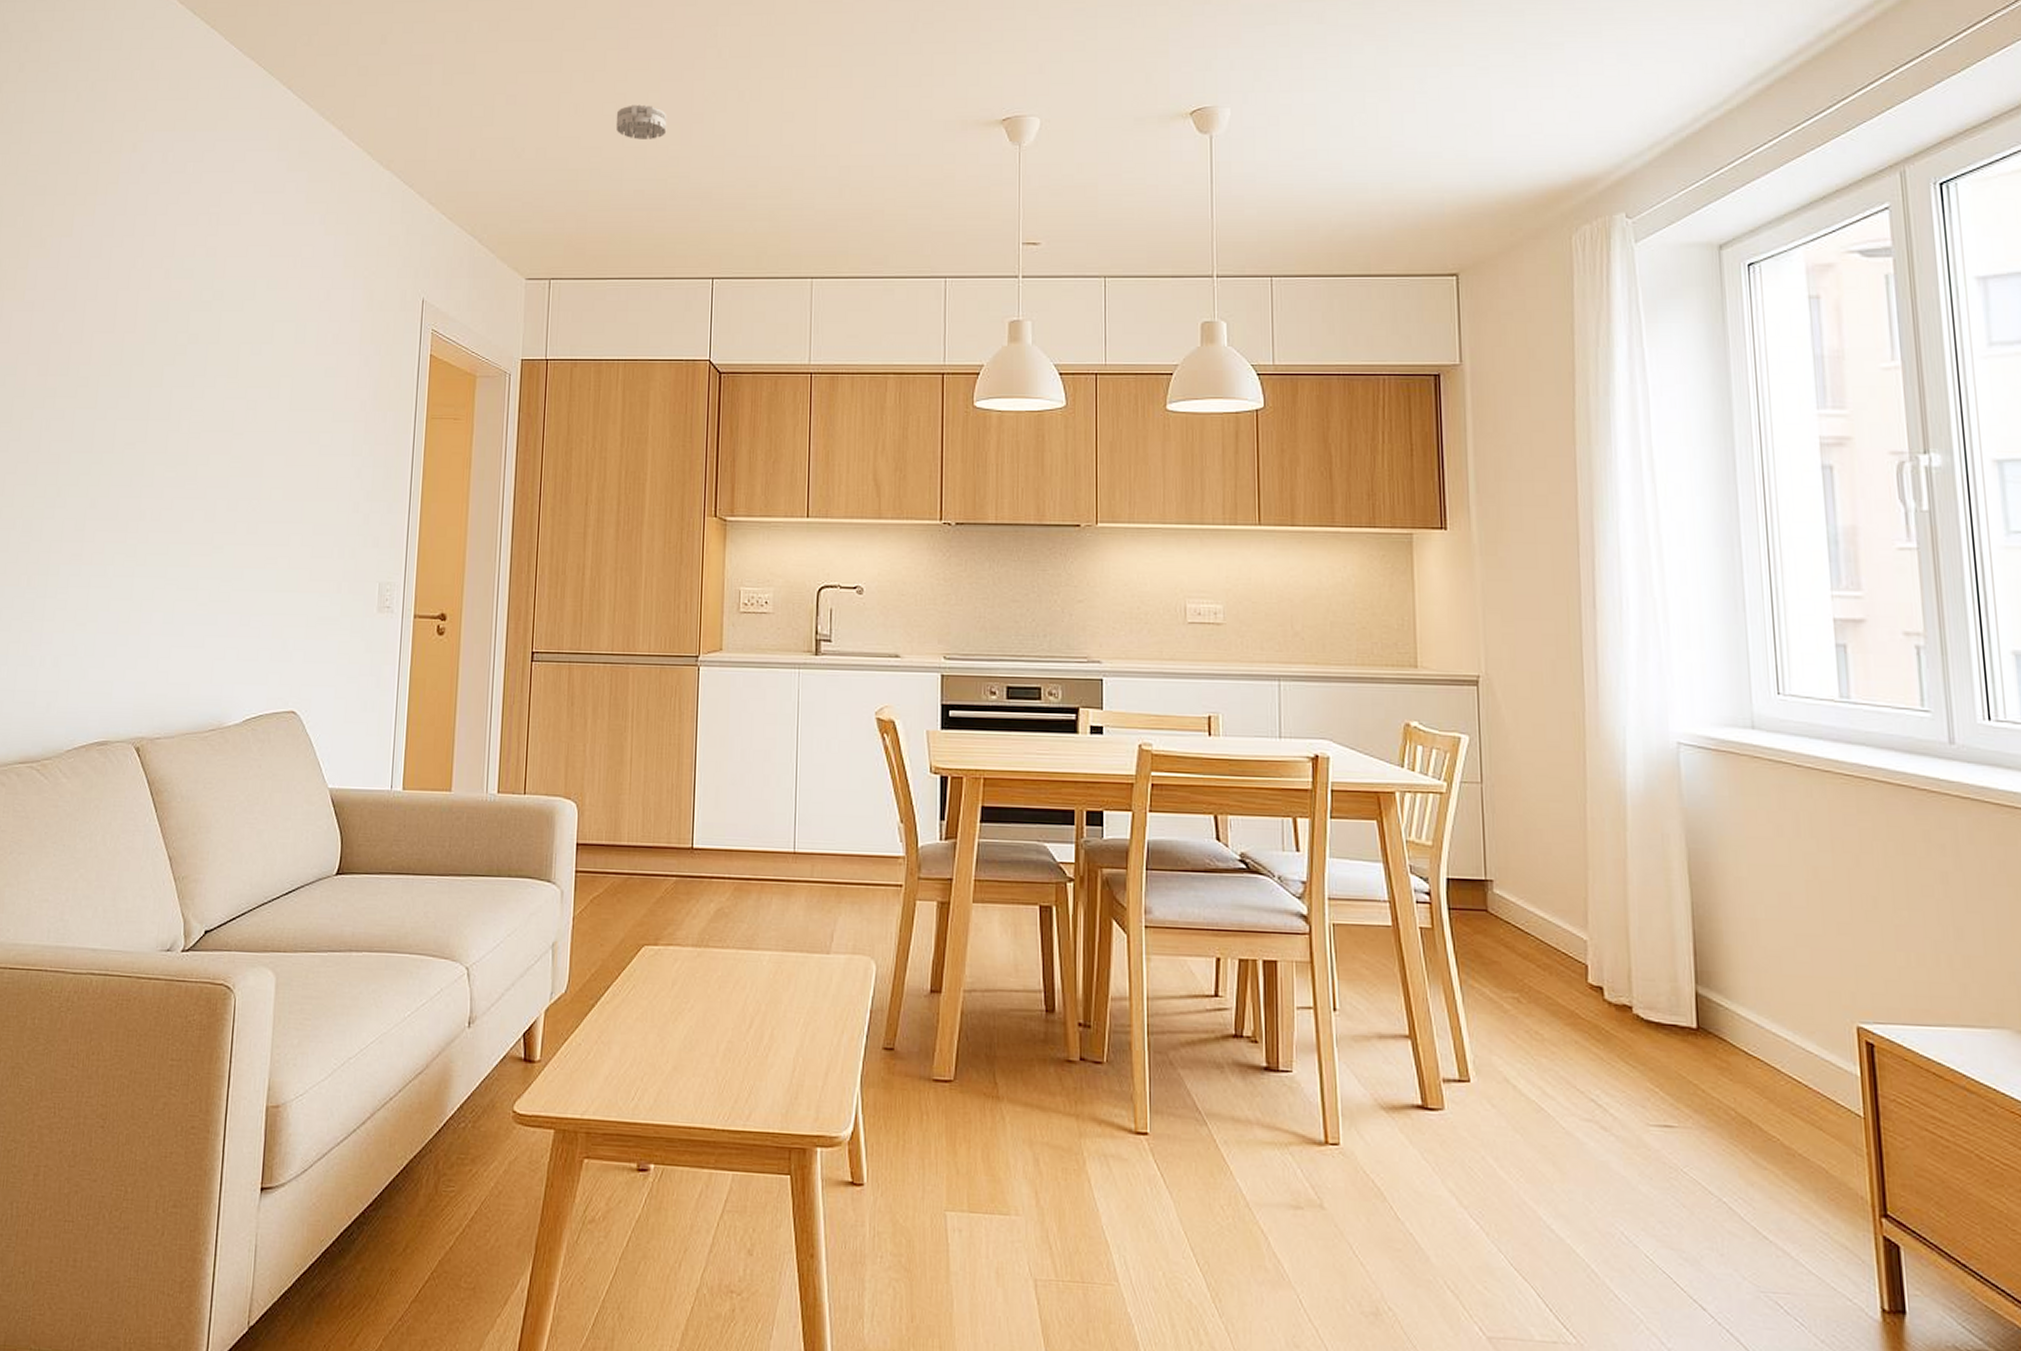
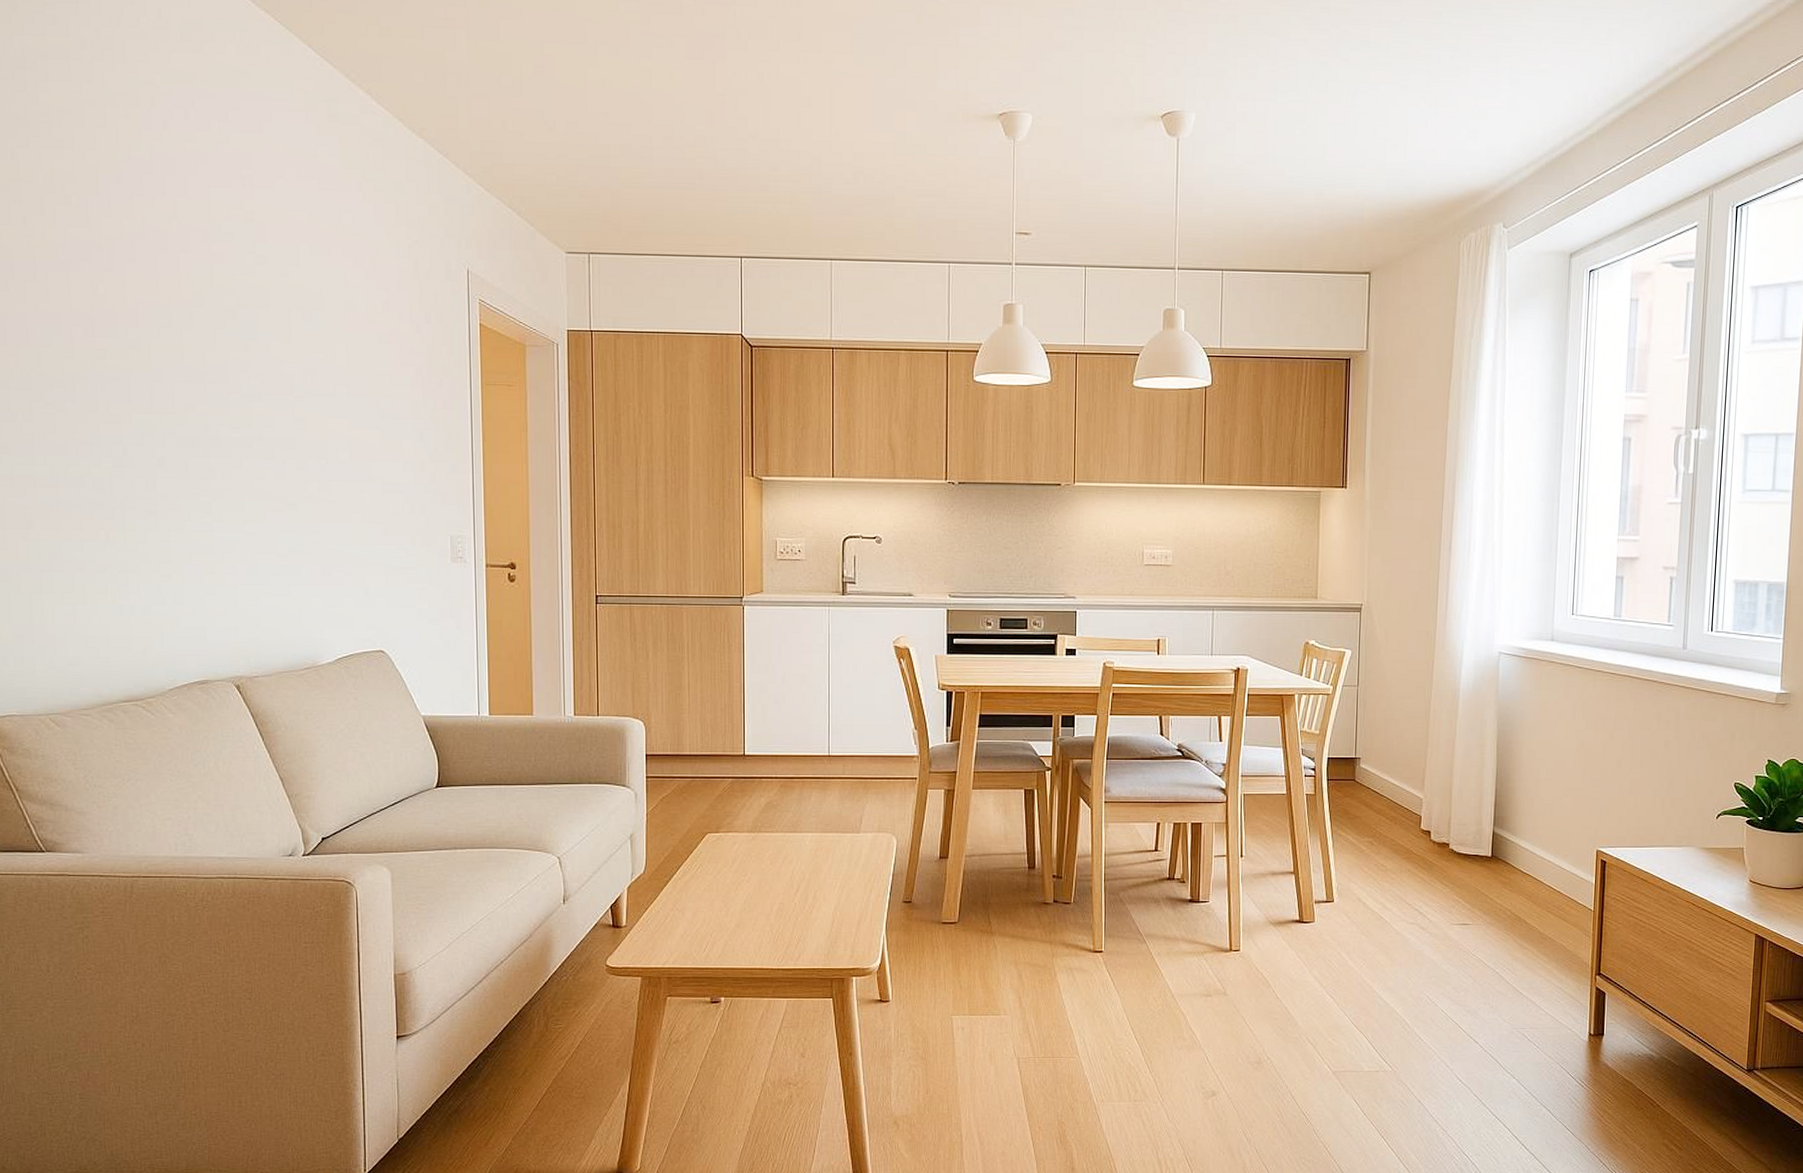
smoke detector: present [615,104,667,139] -> none [642,82,692,118]

